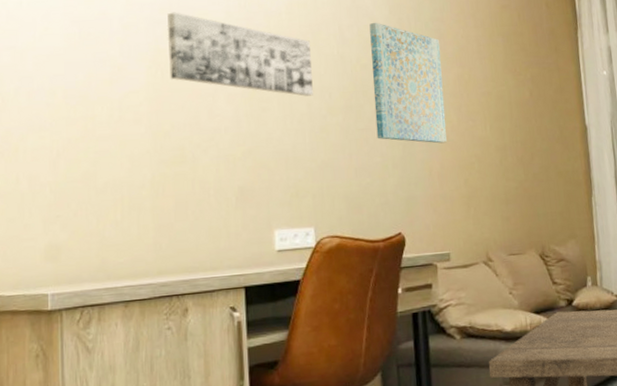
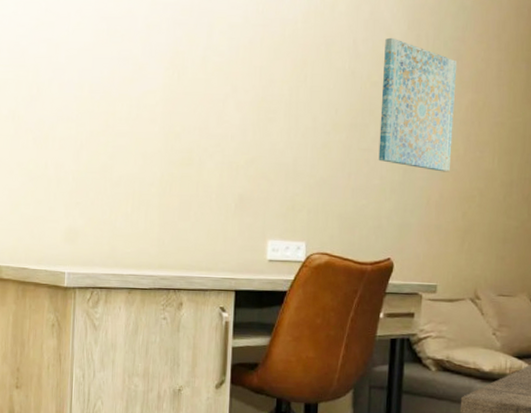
wall art: present [167,12,313,97] -> none [185,14,322,110]

